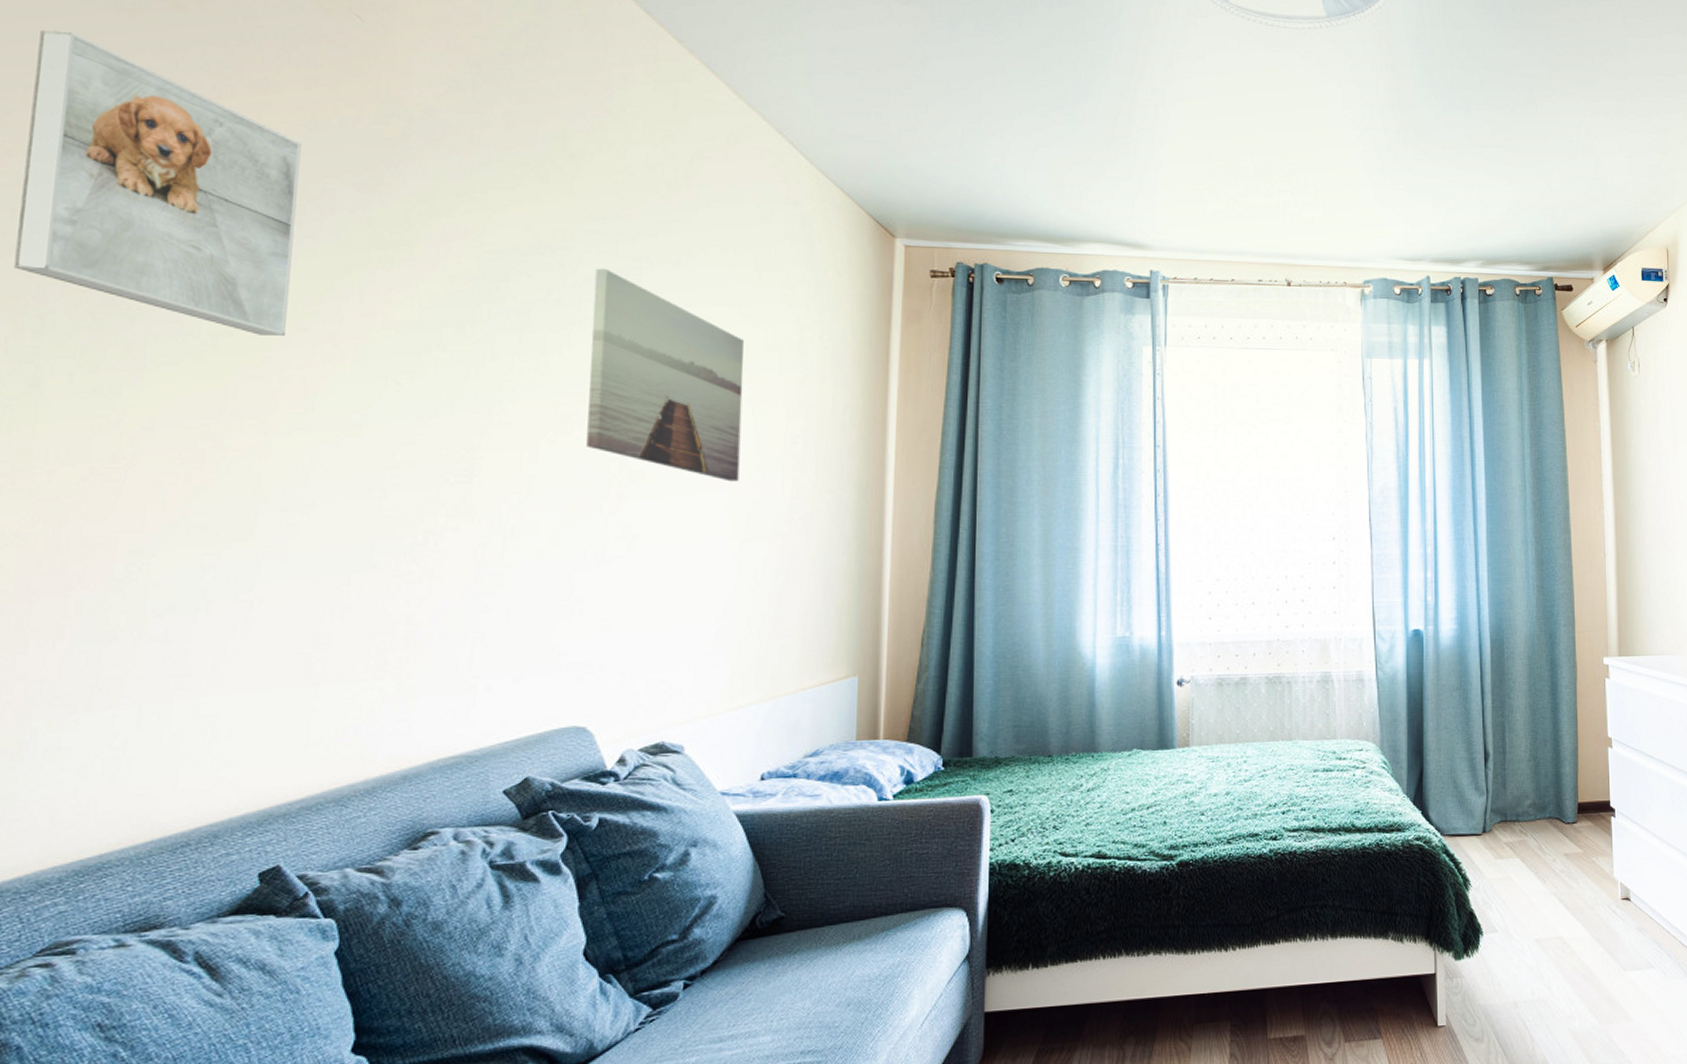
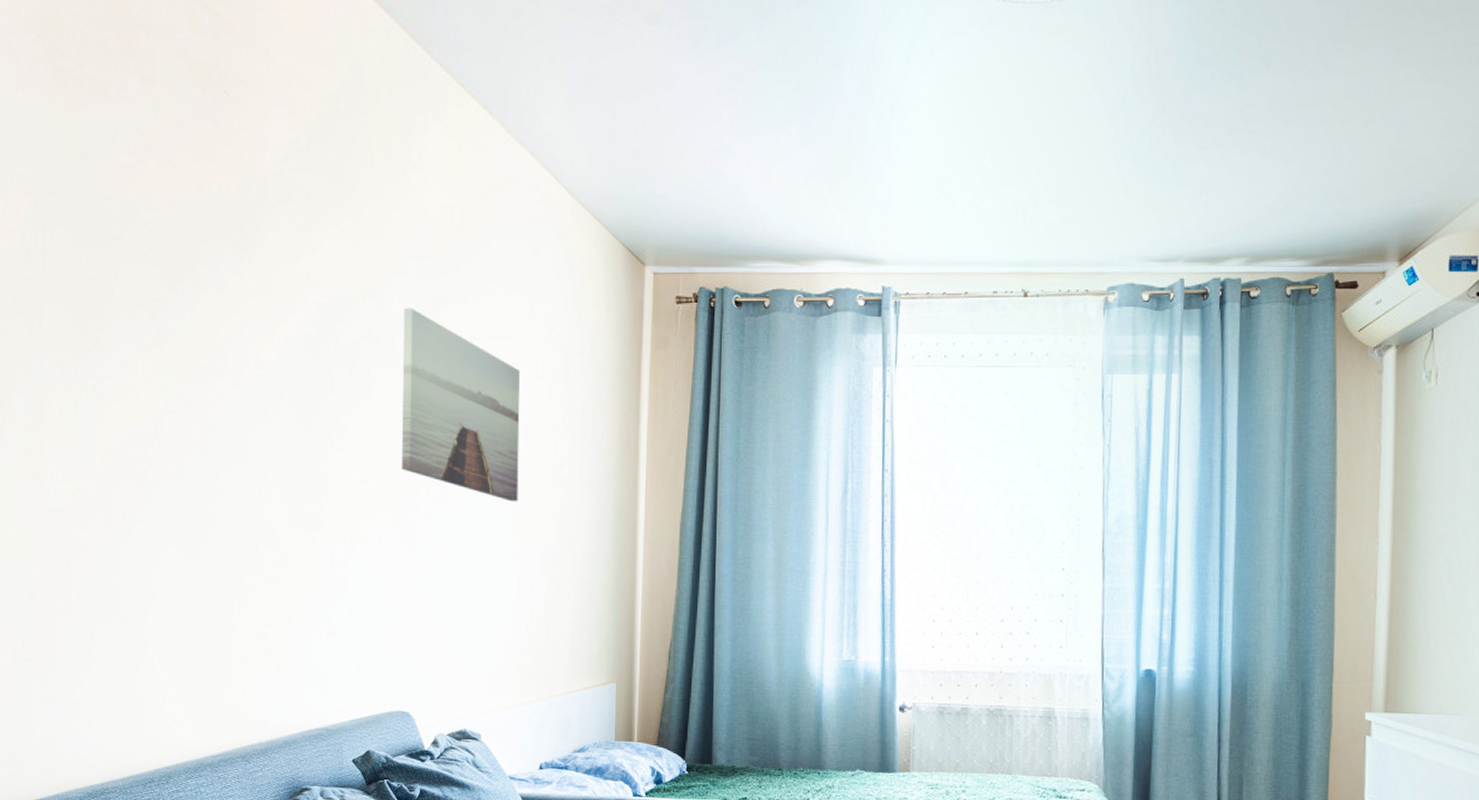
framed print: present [14,29,301,336] -> none [22,127,193,376]

